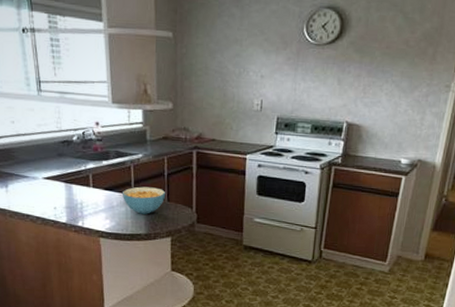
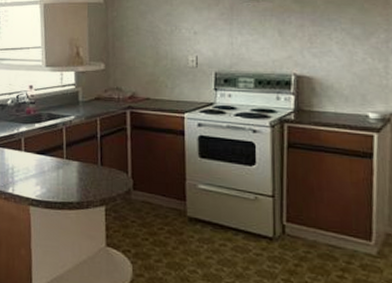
cereal bowl: present [122,186,166,214] -> none [53,150,99,180]

